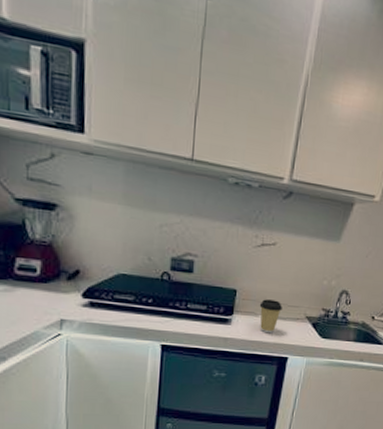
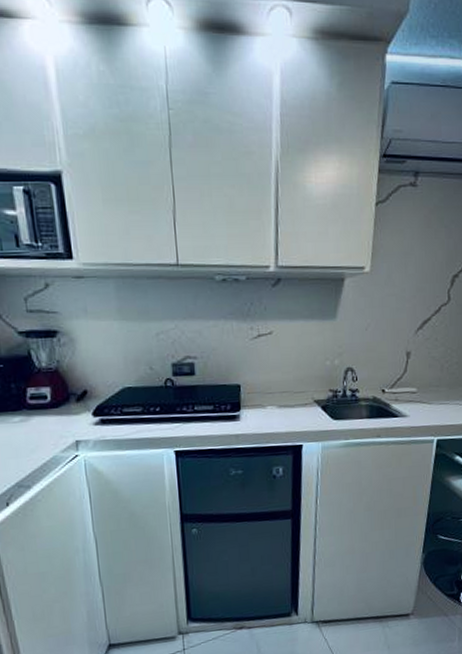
coffee cup: present [259,299,282,334] -> none [265,389,289,424]

